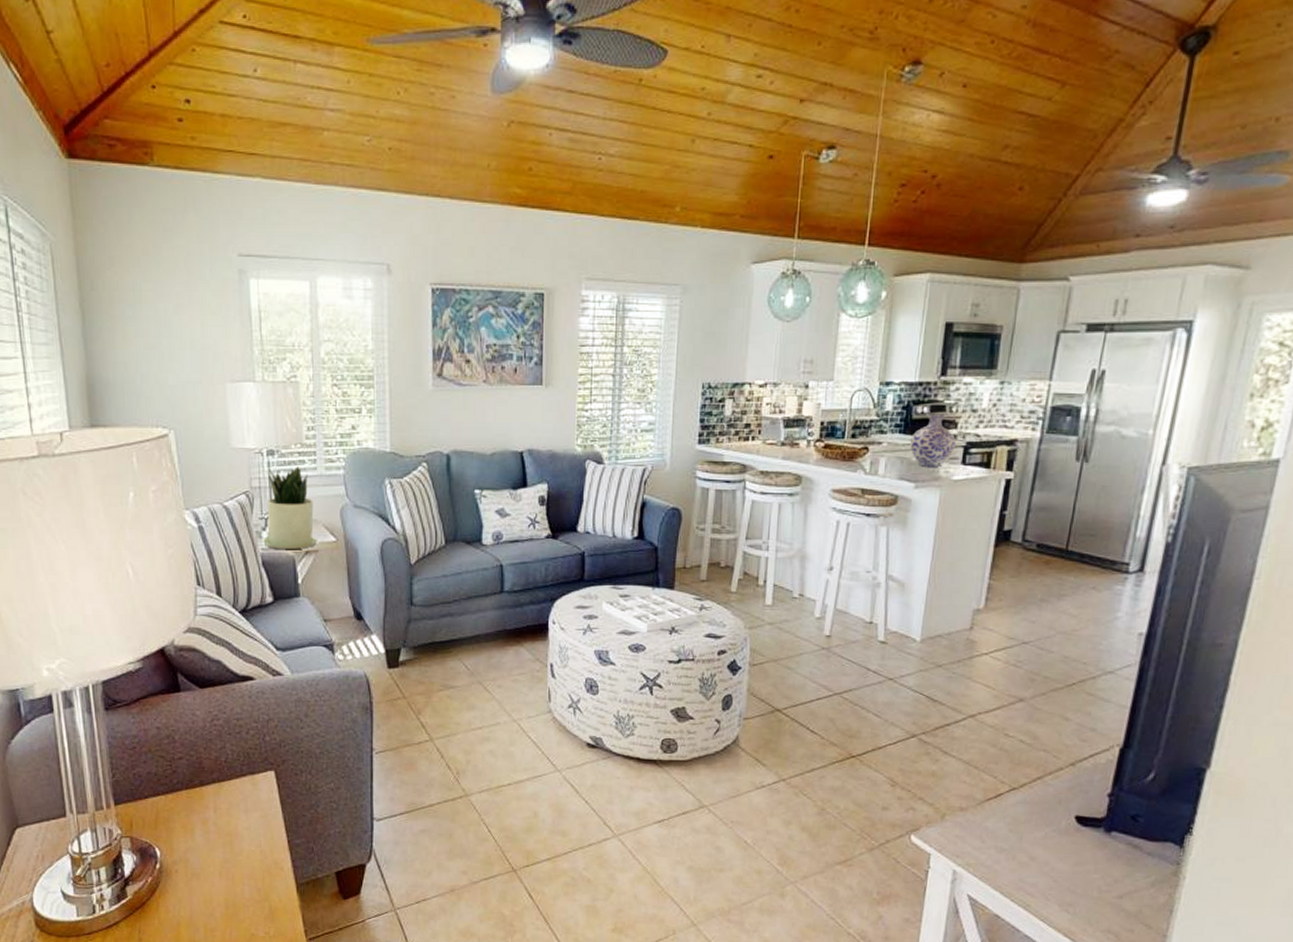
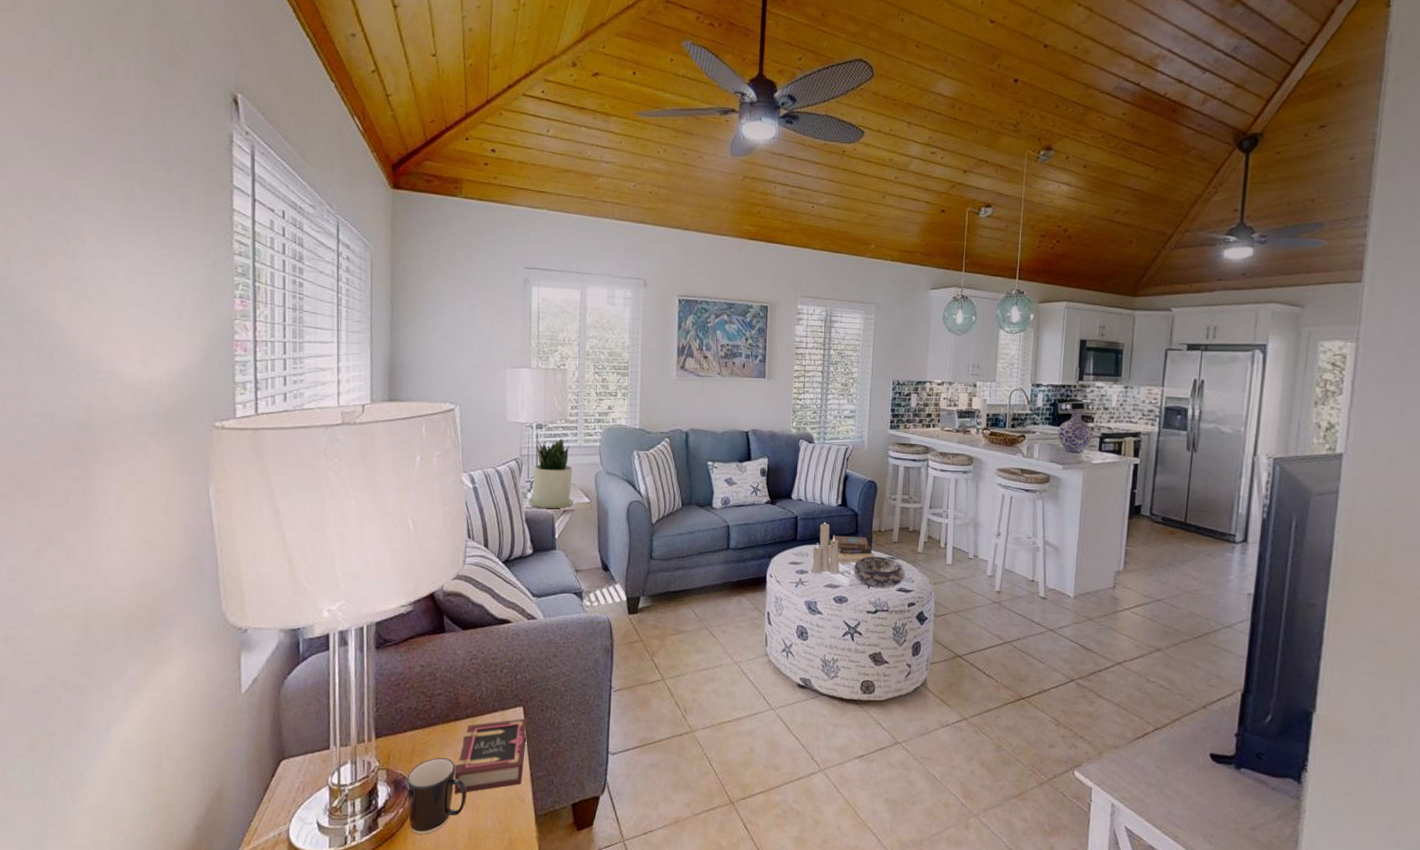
mug: none [153,825,220,903] -> present [406,758,467,835]
book: none [204,782,280,862] -> present [454,718,527,794]
candle: none [602,558,636,619] -> present [812,522,839,574]
books: none [622,573,679,607] -> present [828,535,875,564]
decorative bowl: none [652,597,715,633] -> present [853,556,905,588]

